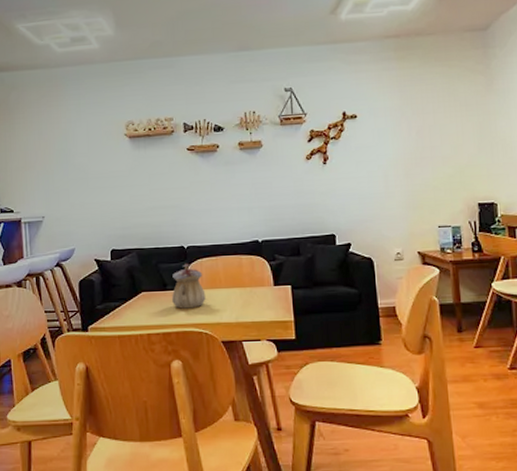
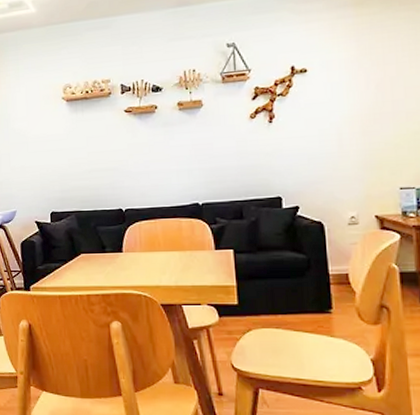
teapot: present [172,263,206,309] -> none [111,225,145,271]

